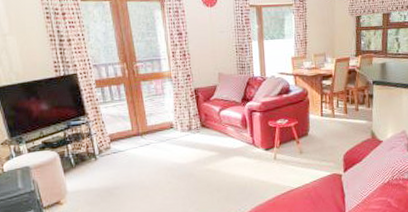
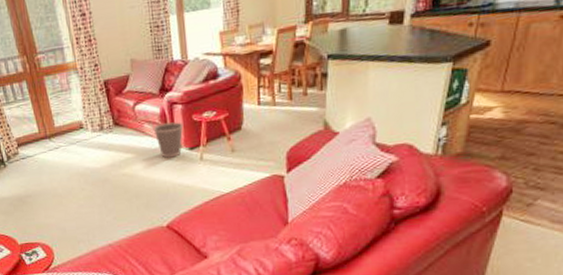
wastebasket: none [235,126,261,157] -> present [153,122,184,158]

